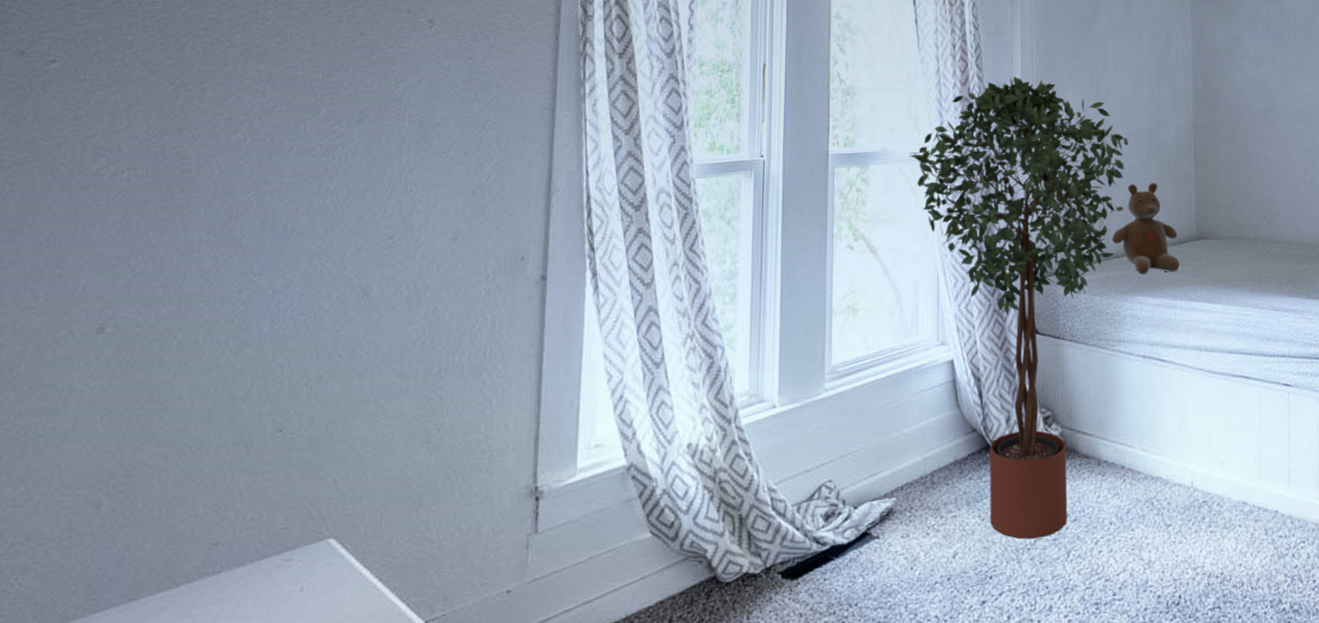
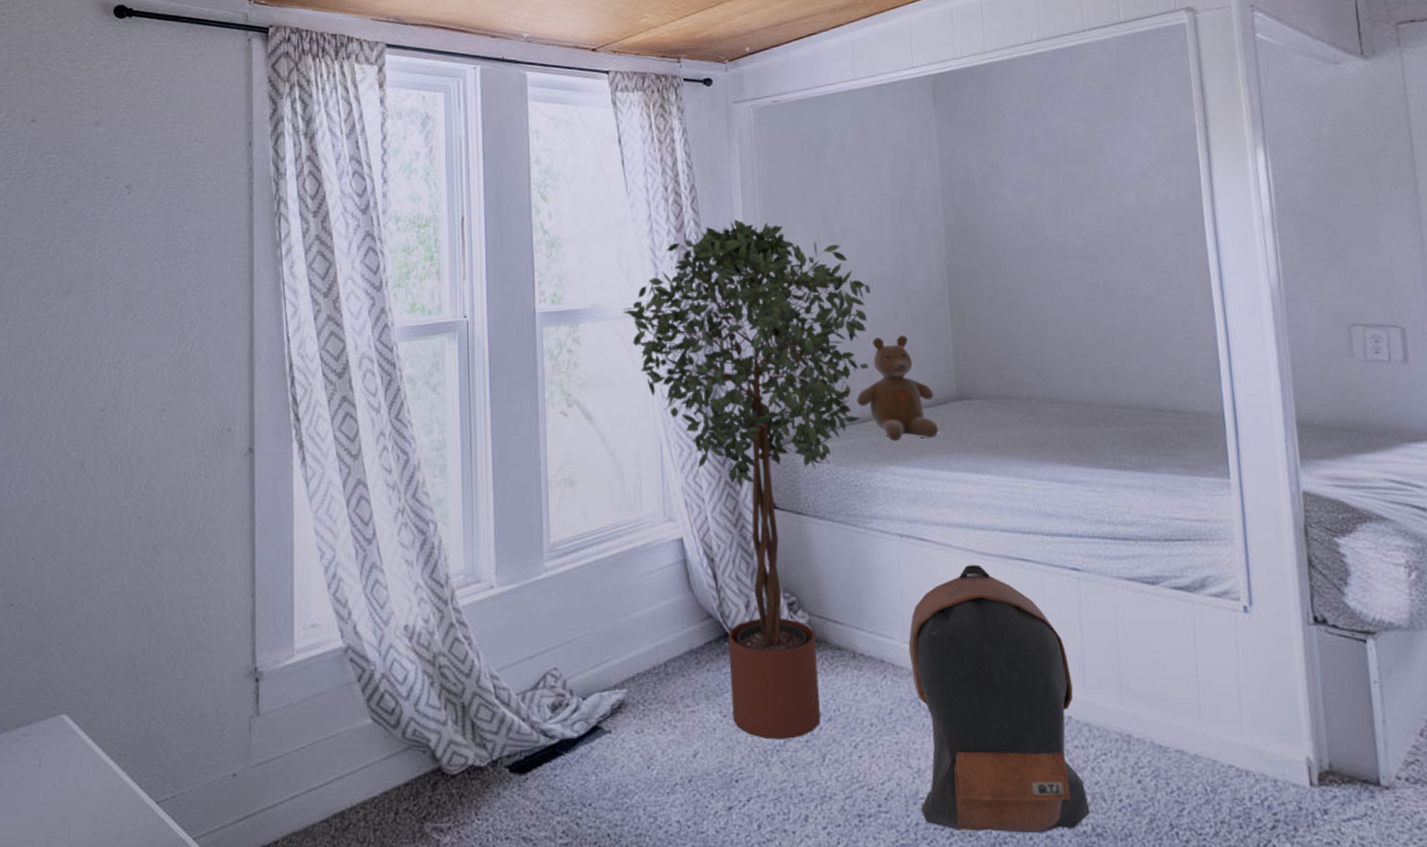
backpack: none [1145,381,1289,613] -> present [908,564,1090,834]

